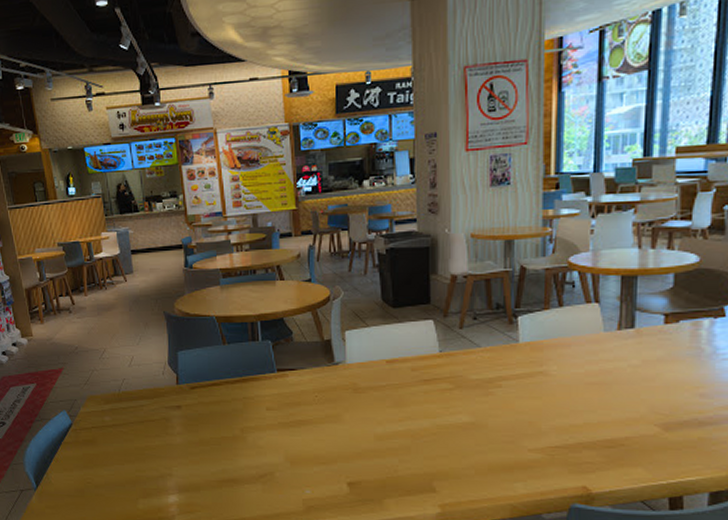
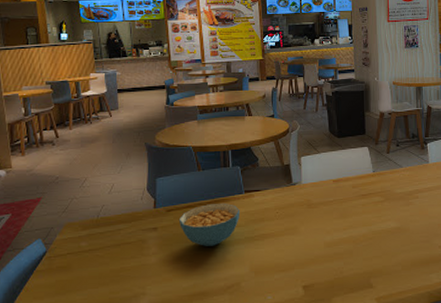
cereal bowl: none [203,383,272,430] -> present [178,204,239,246]

